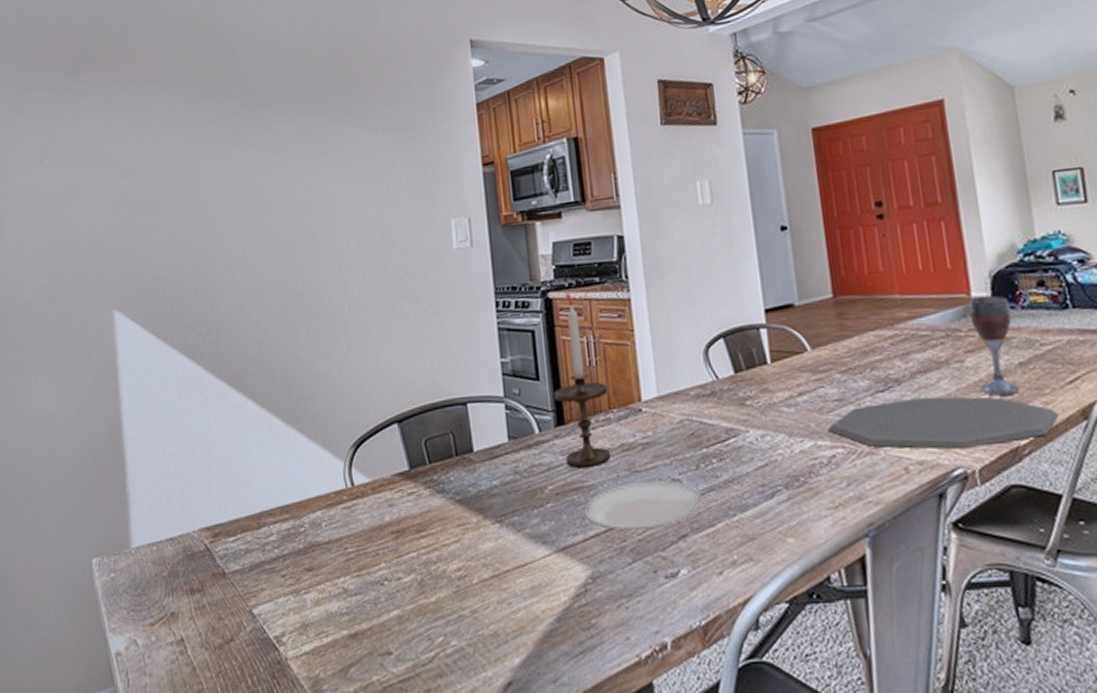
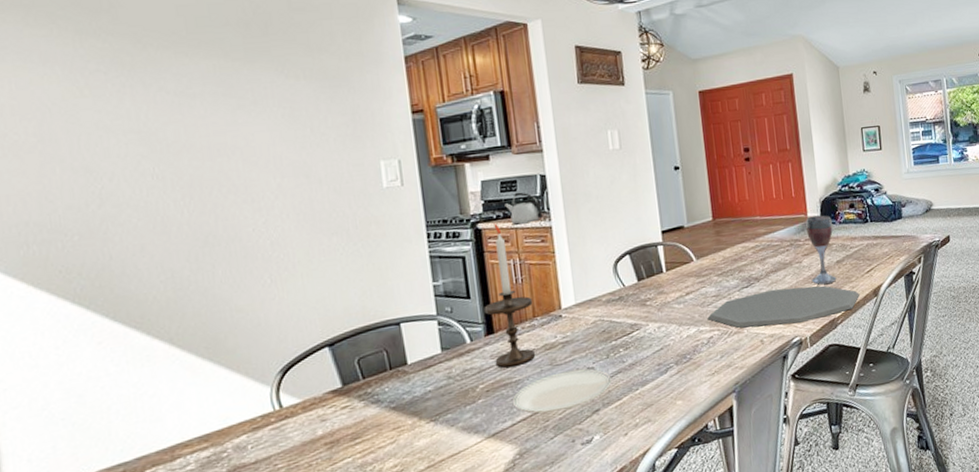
kettle: none [577,256,620,295] -> present [504,192,543,224]

